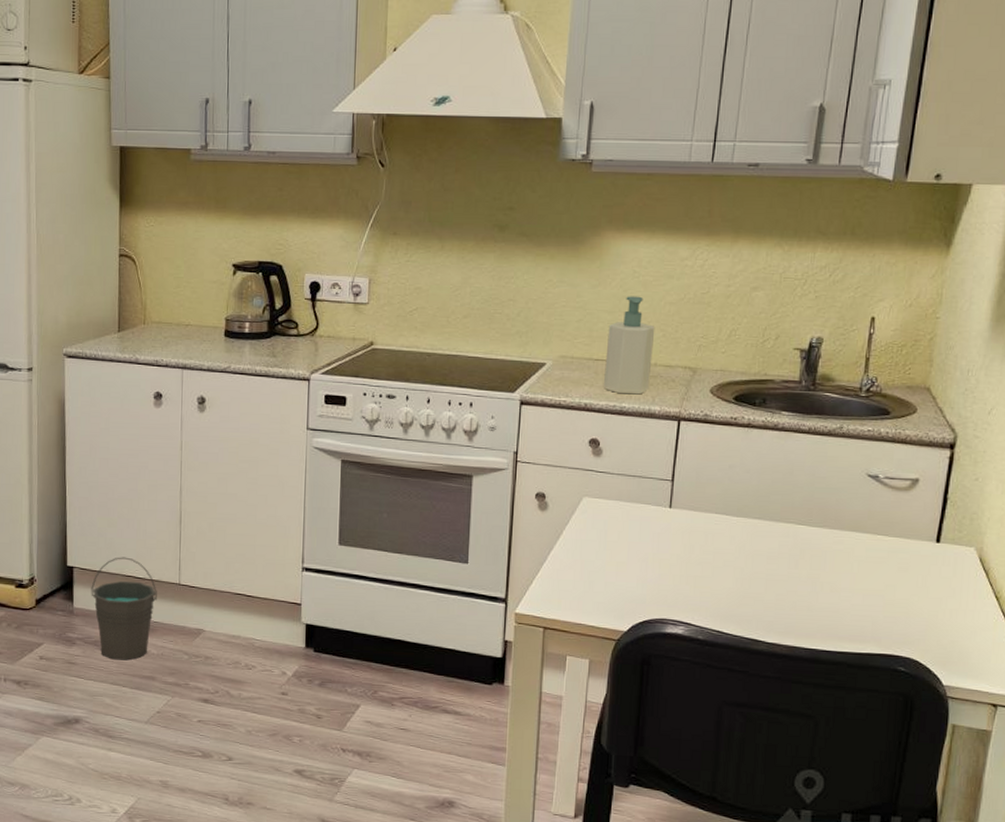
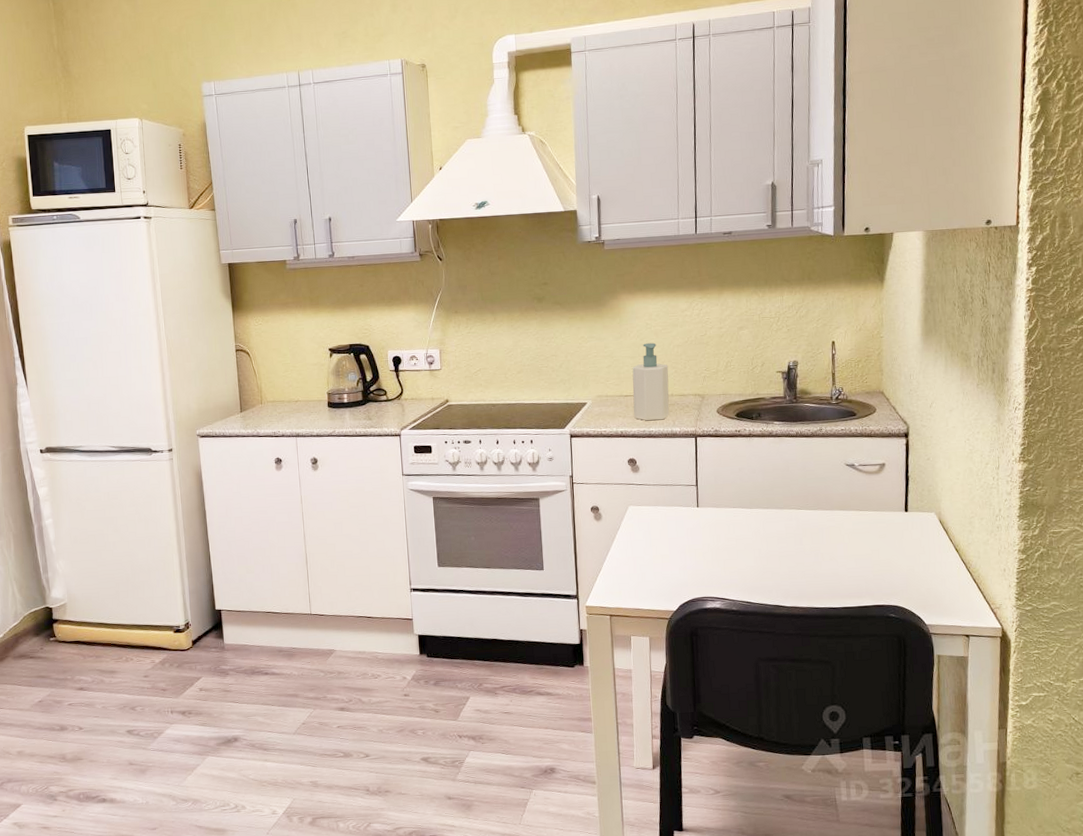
bucket: present [91,557,157,661] -> none [237,596,293,684]

